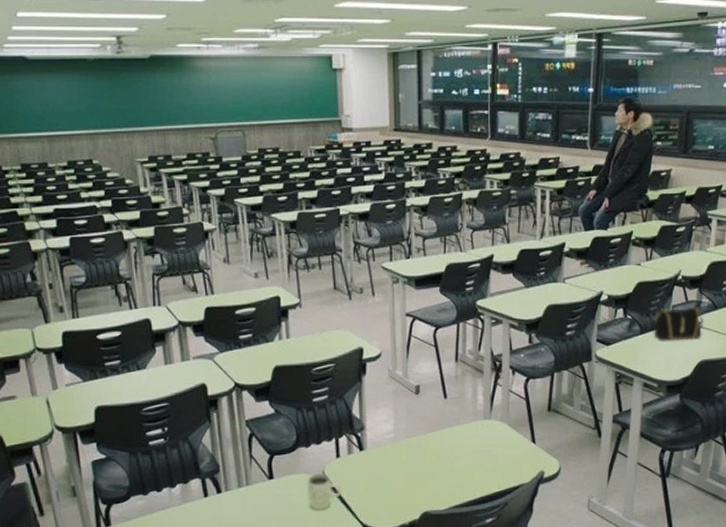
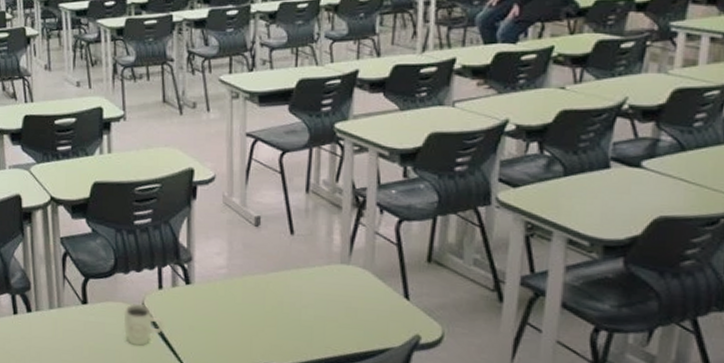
handbag: present [652,306,703,341] -> none [581,144,663,189]

